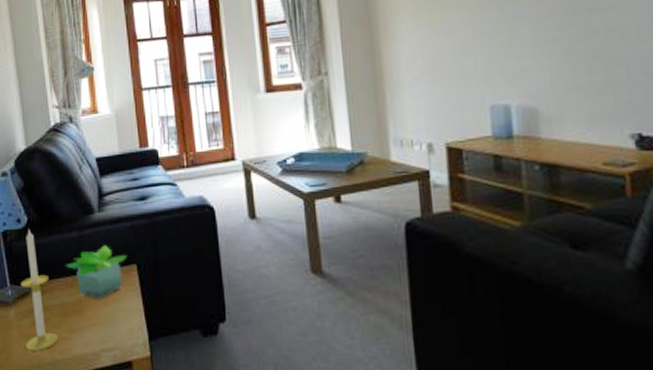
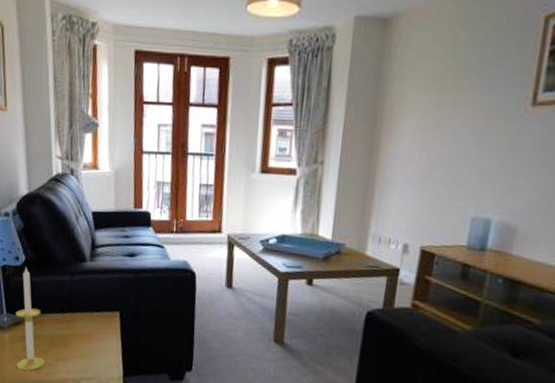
potted plant: present [66,245,127,299] -> none [56,291,111,337]

